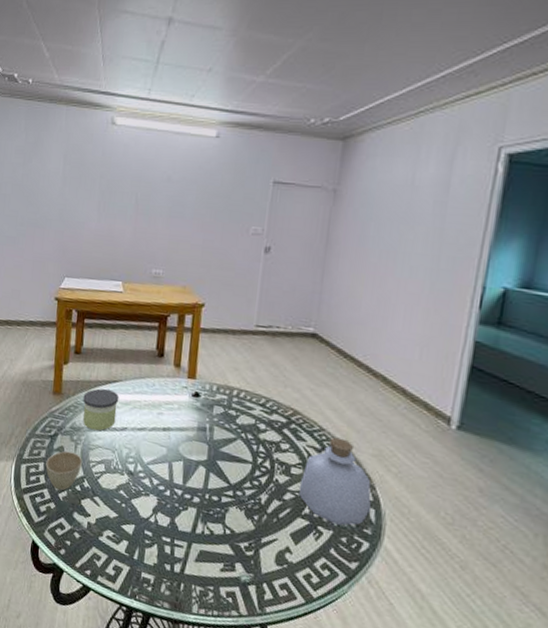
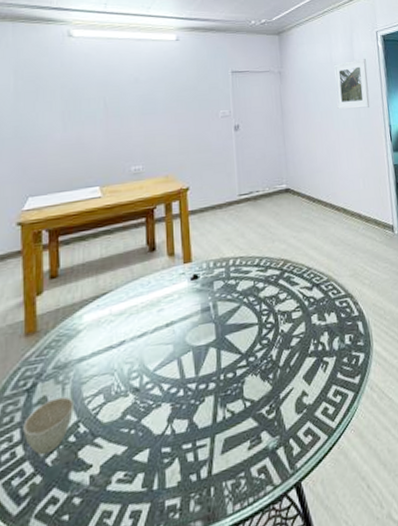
candle: present [83,388,119,431] -> none [67,304,112,360]
bottle: present [298,437,372,526] -> none [301,270,359,350]
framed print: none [406,186,470,256] -> present [334,59,370,110]

